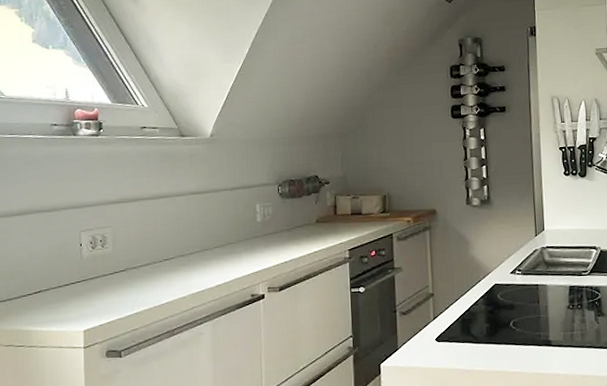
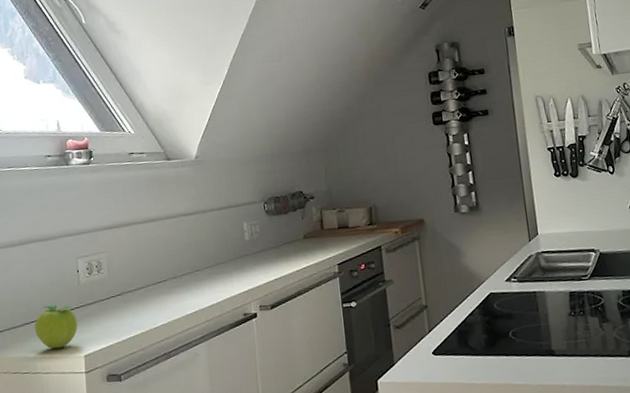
fruit: none [32,278,78,323] -> present [35,305,78,349]

